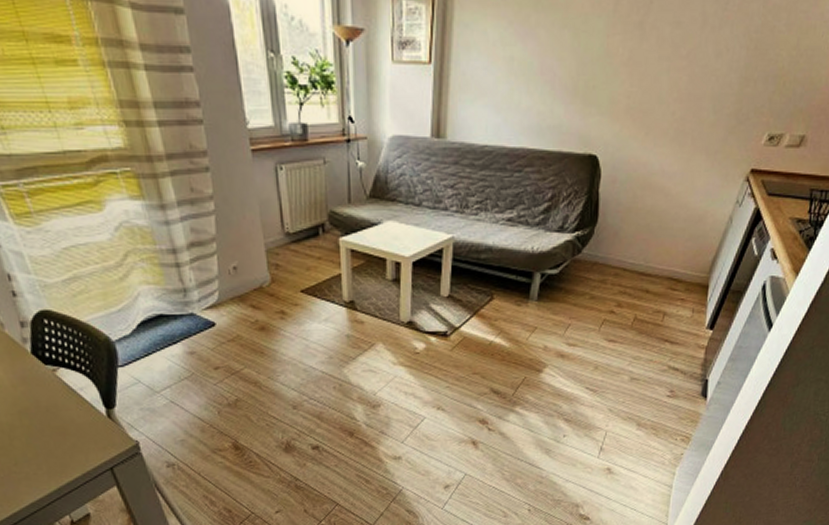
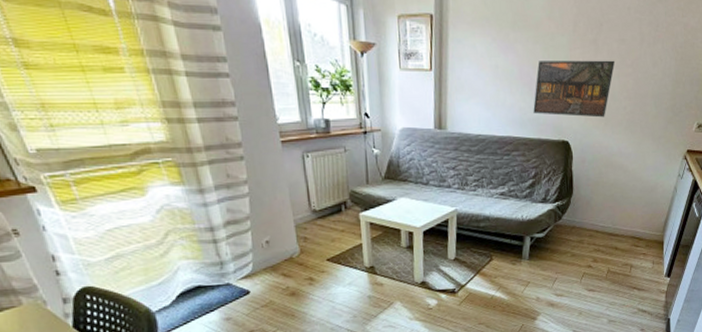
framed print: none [555,49,666,125] -> present [533,60,616,118]

